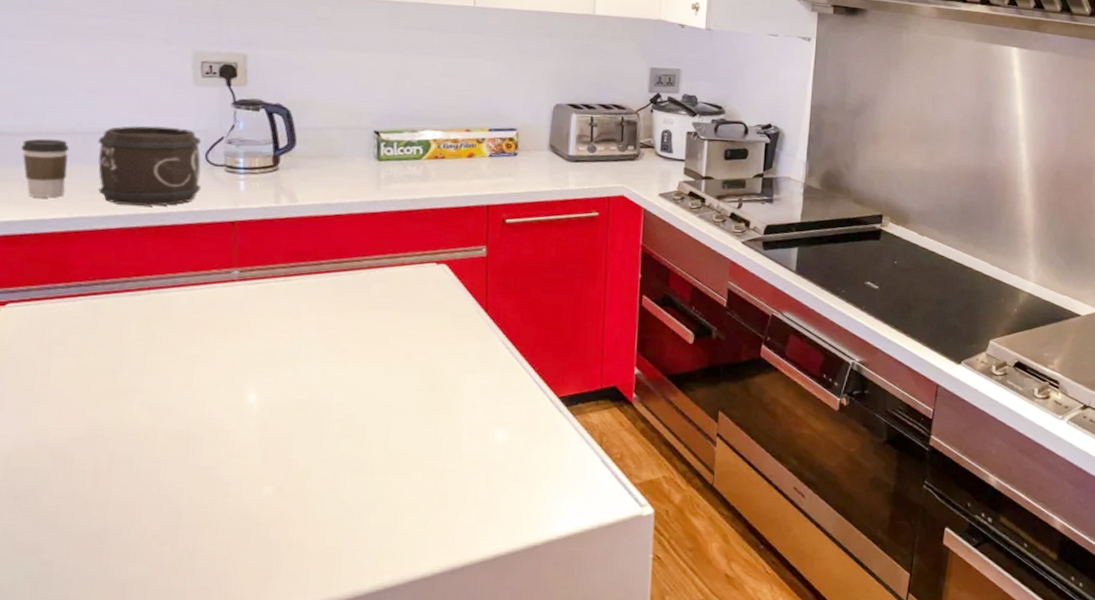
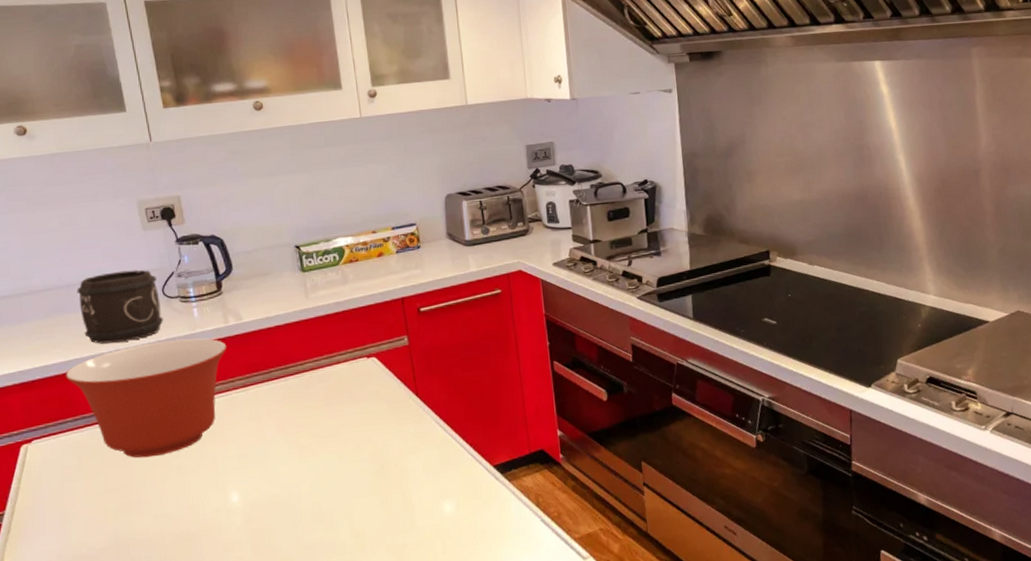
coffee cup: present [20,138,70,198] -> none [20,295,59,348]
mixing bowl: none [64,212,273,341] -> present [65,338,227,458]

